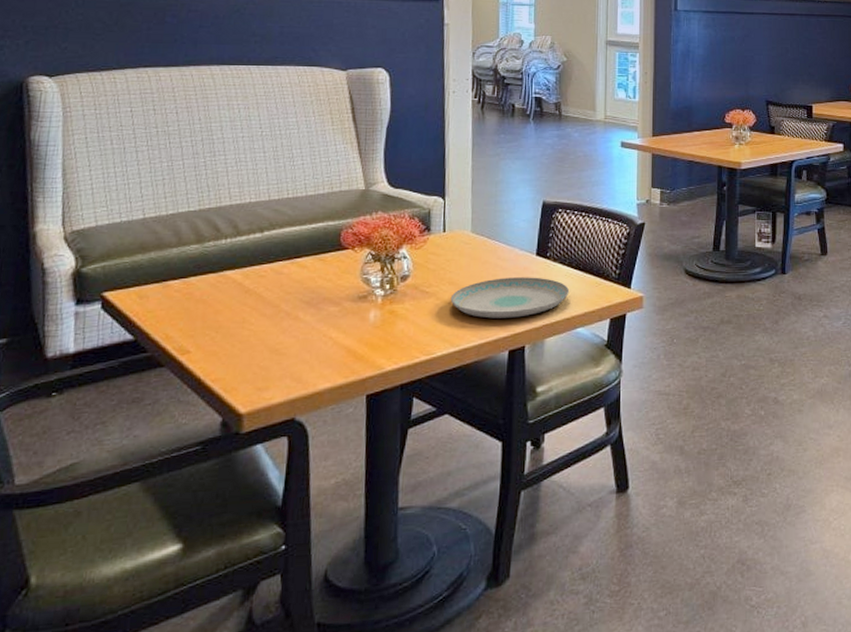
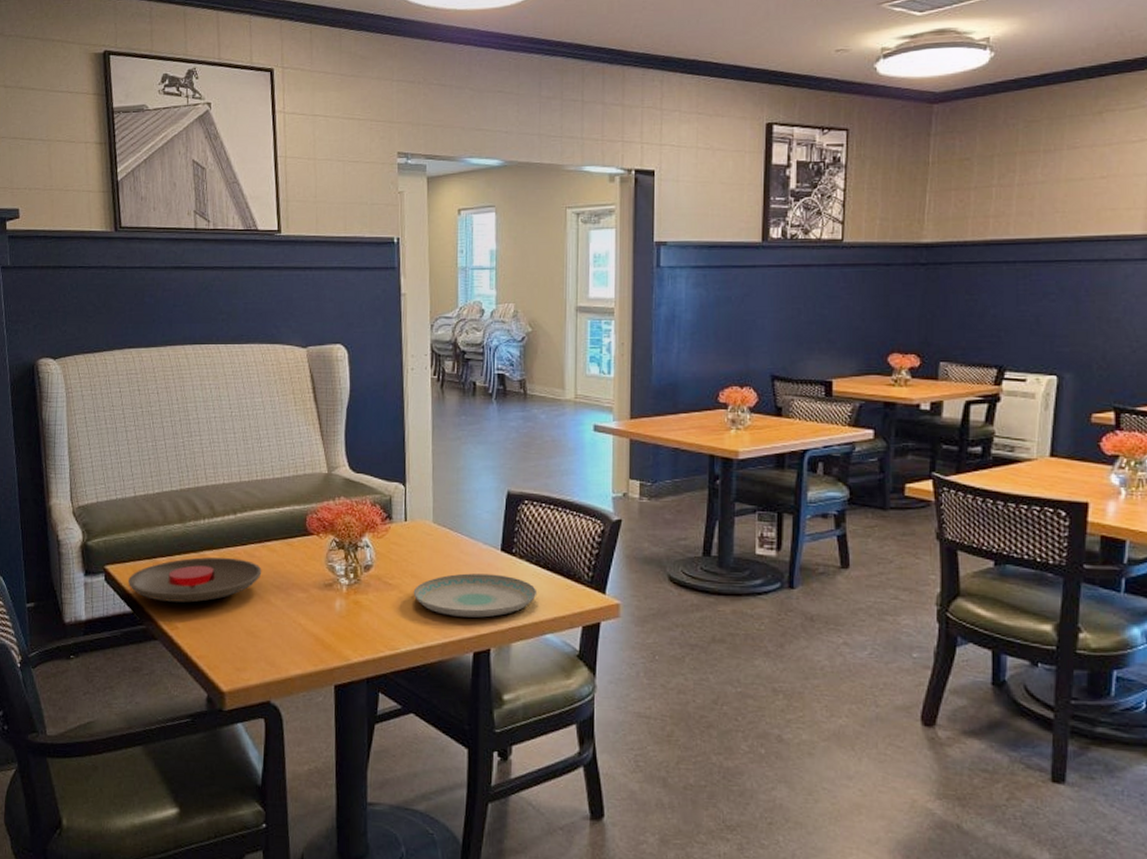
plate: none [130,276,290,326] -> present [127,557,262,603]

